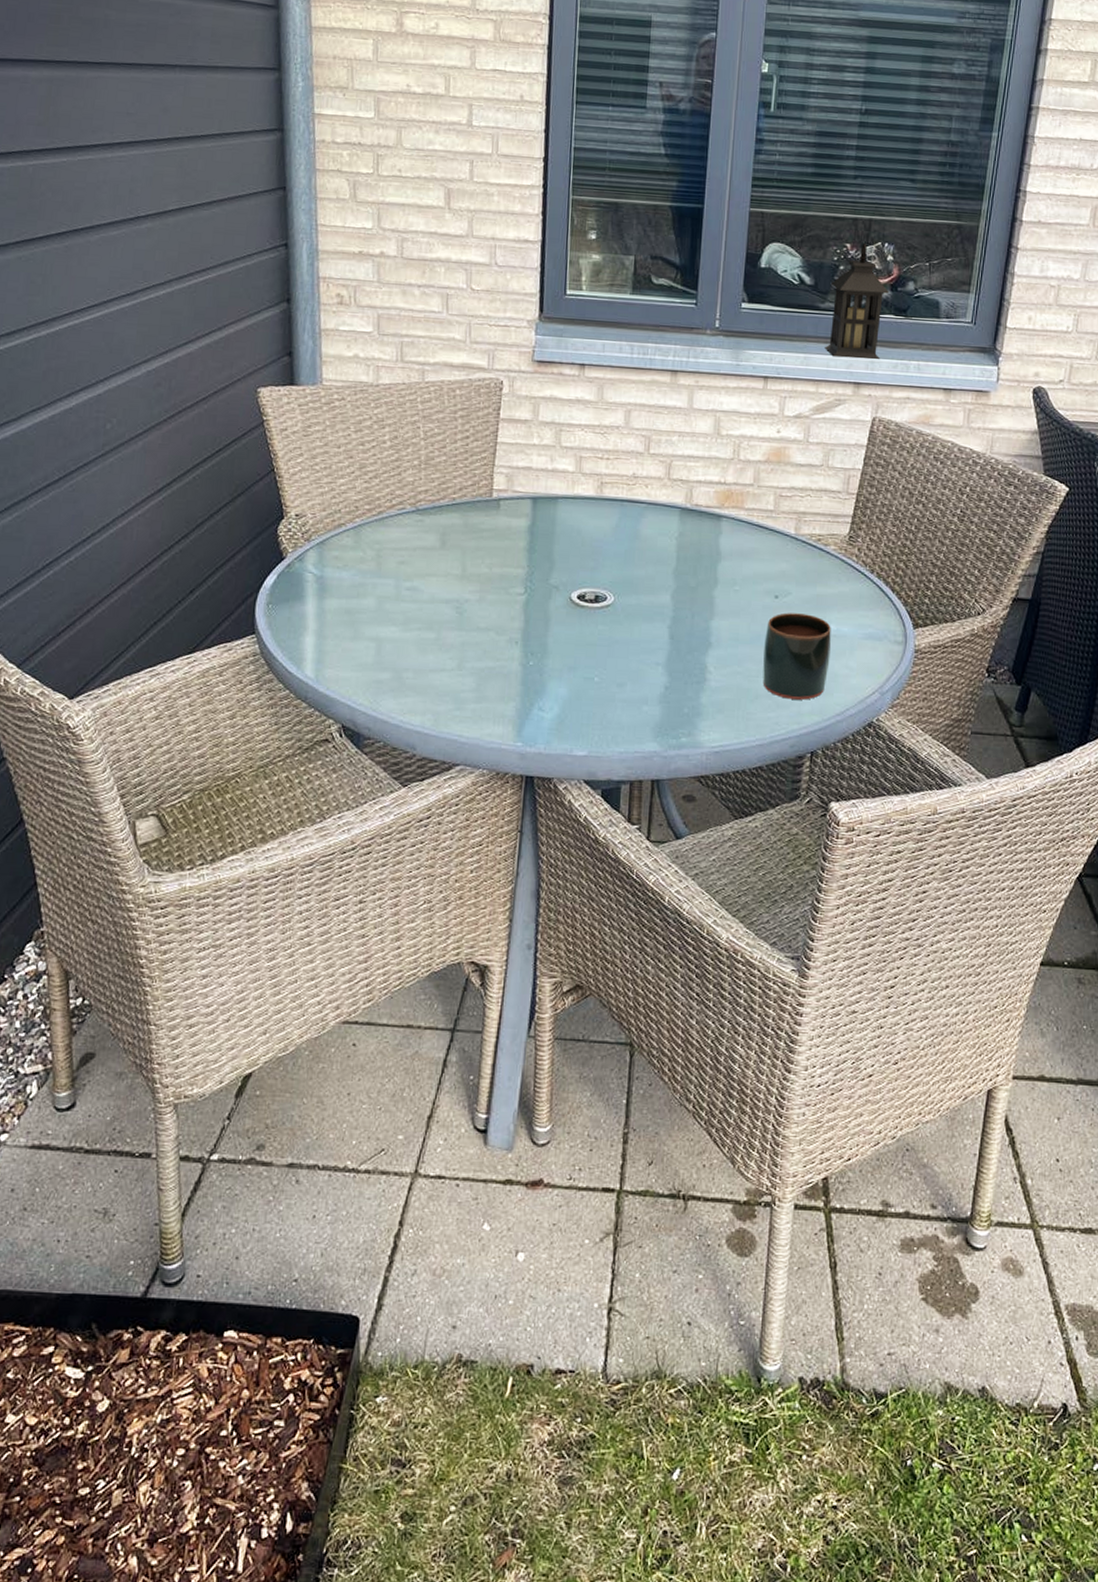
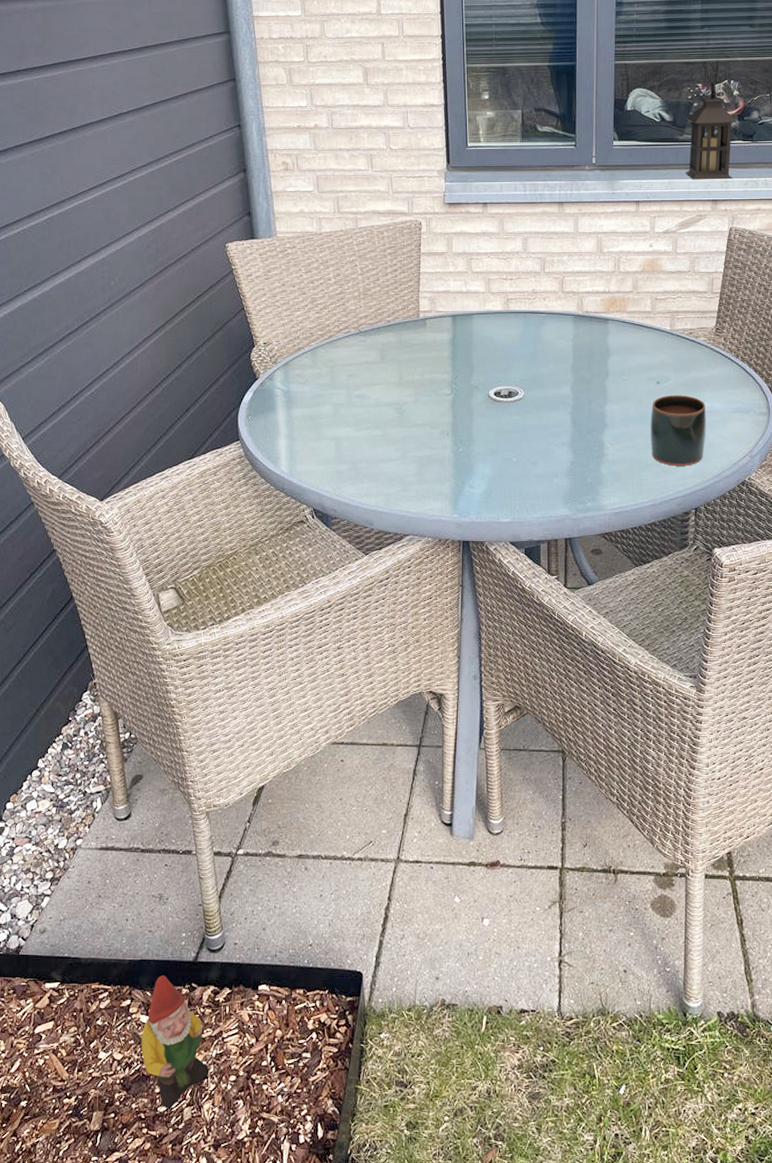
garden gnome: none [63,1315,150,1491] -> present [141,975,208,1109]

